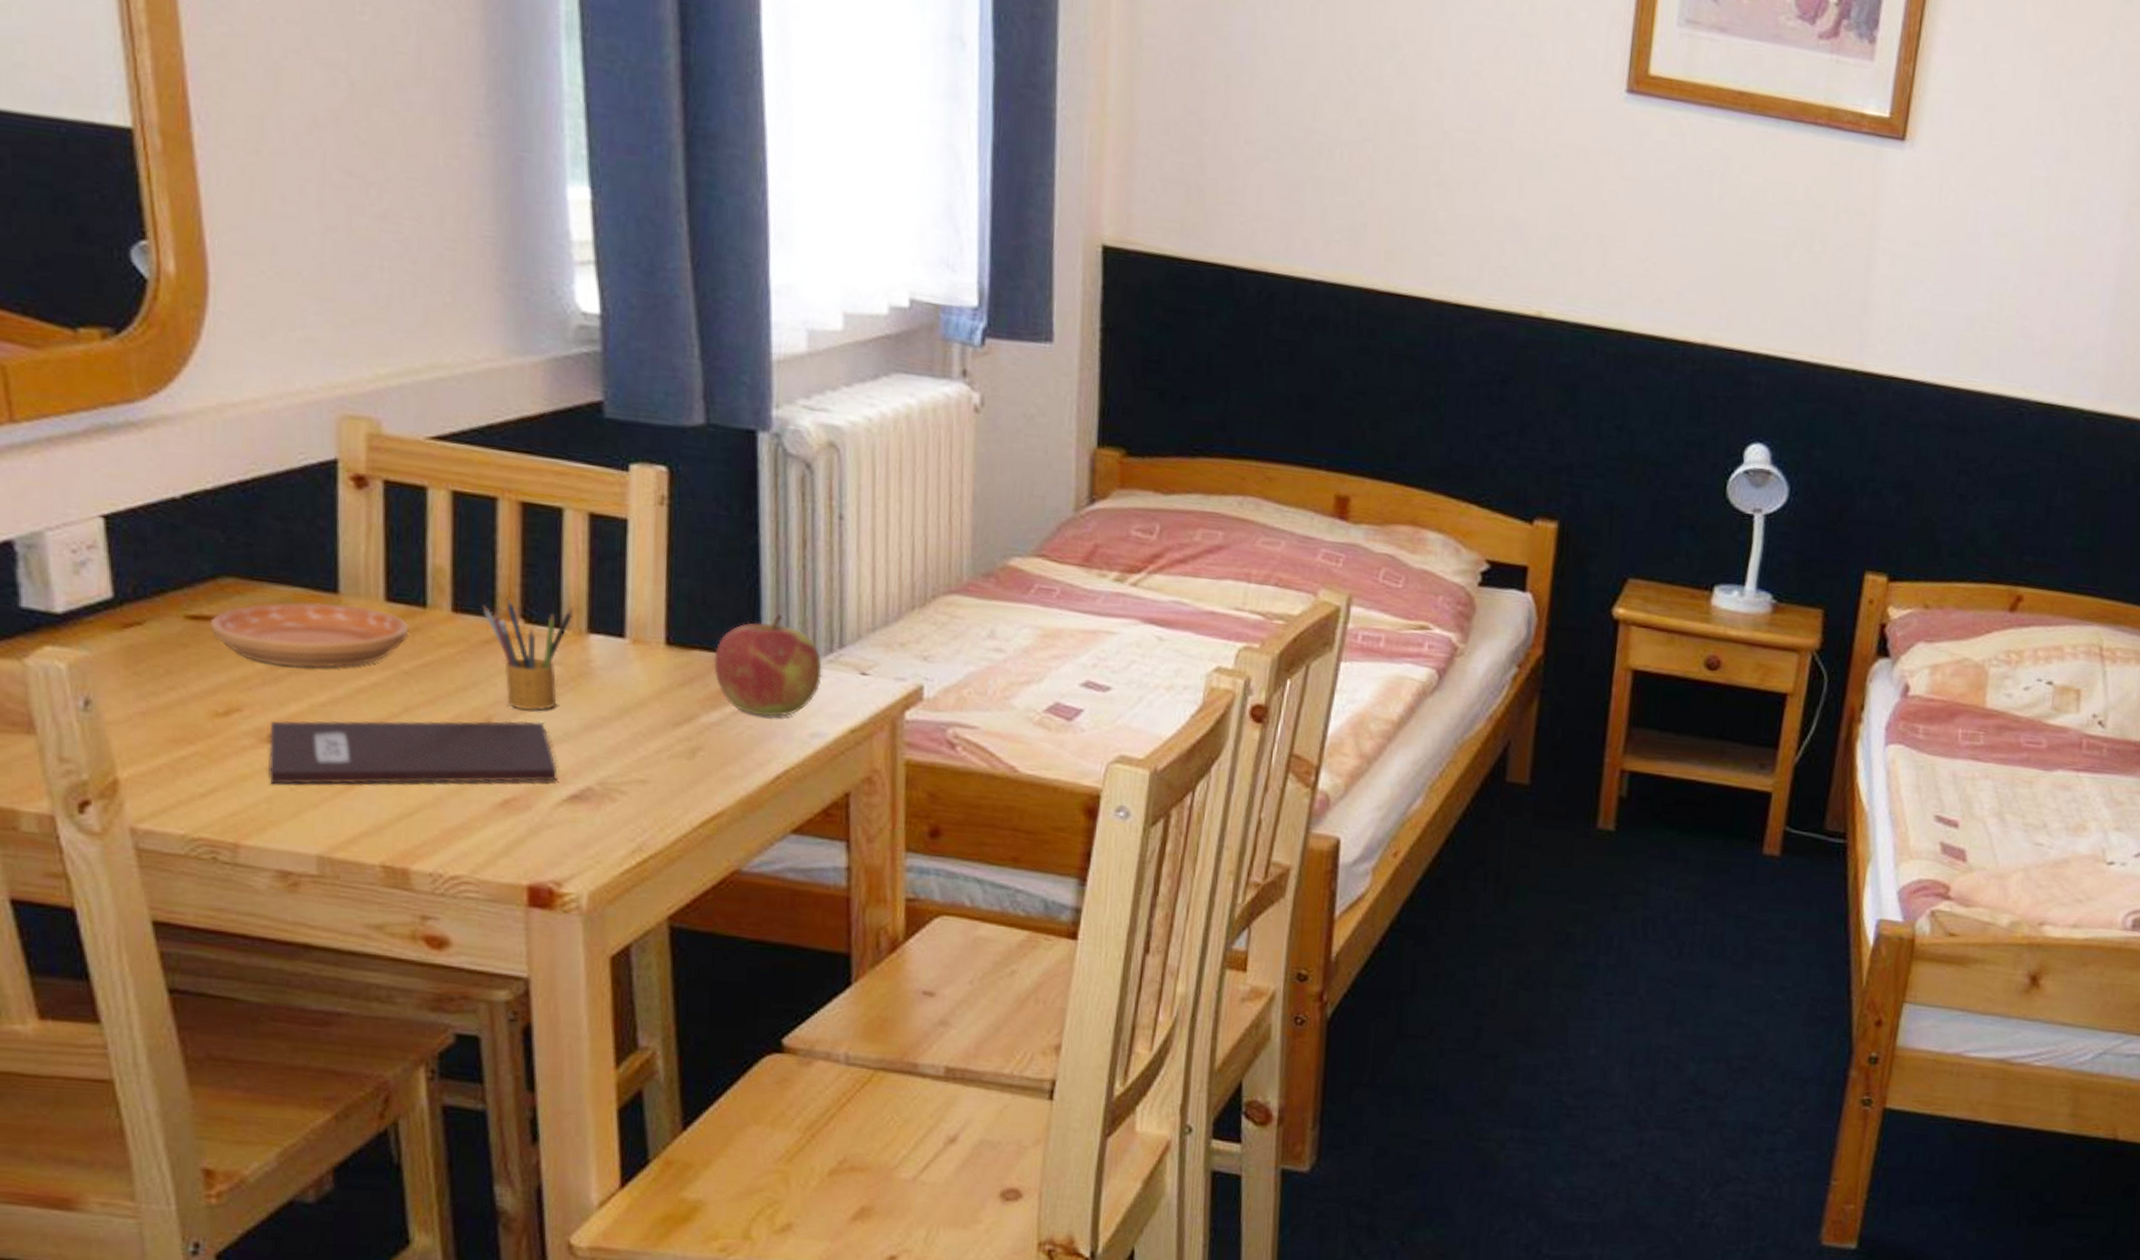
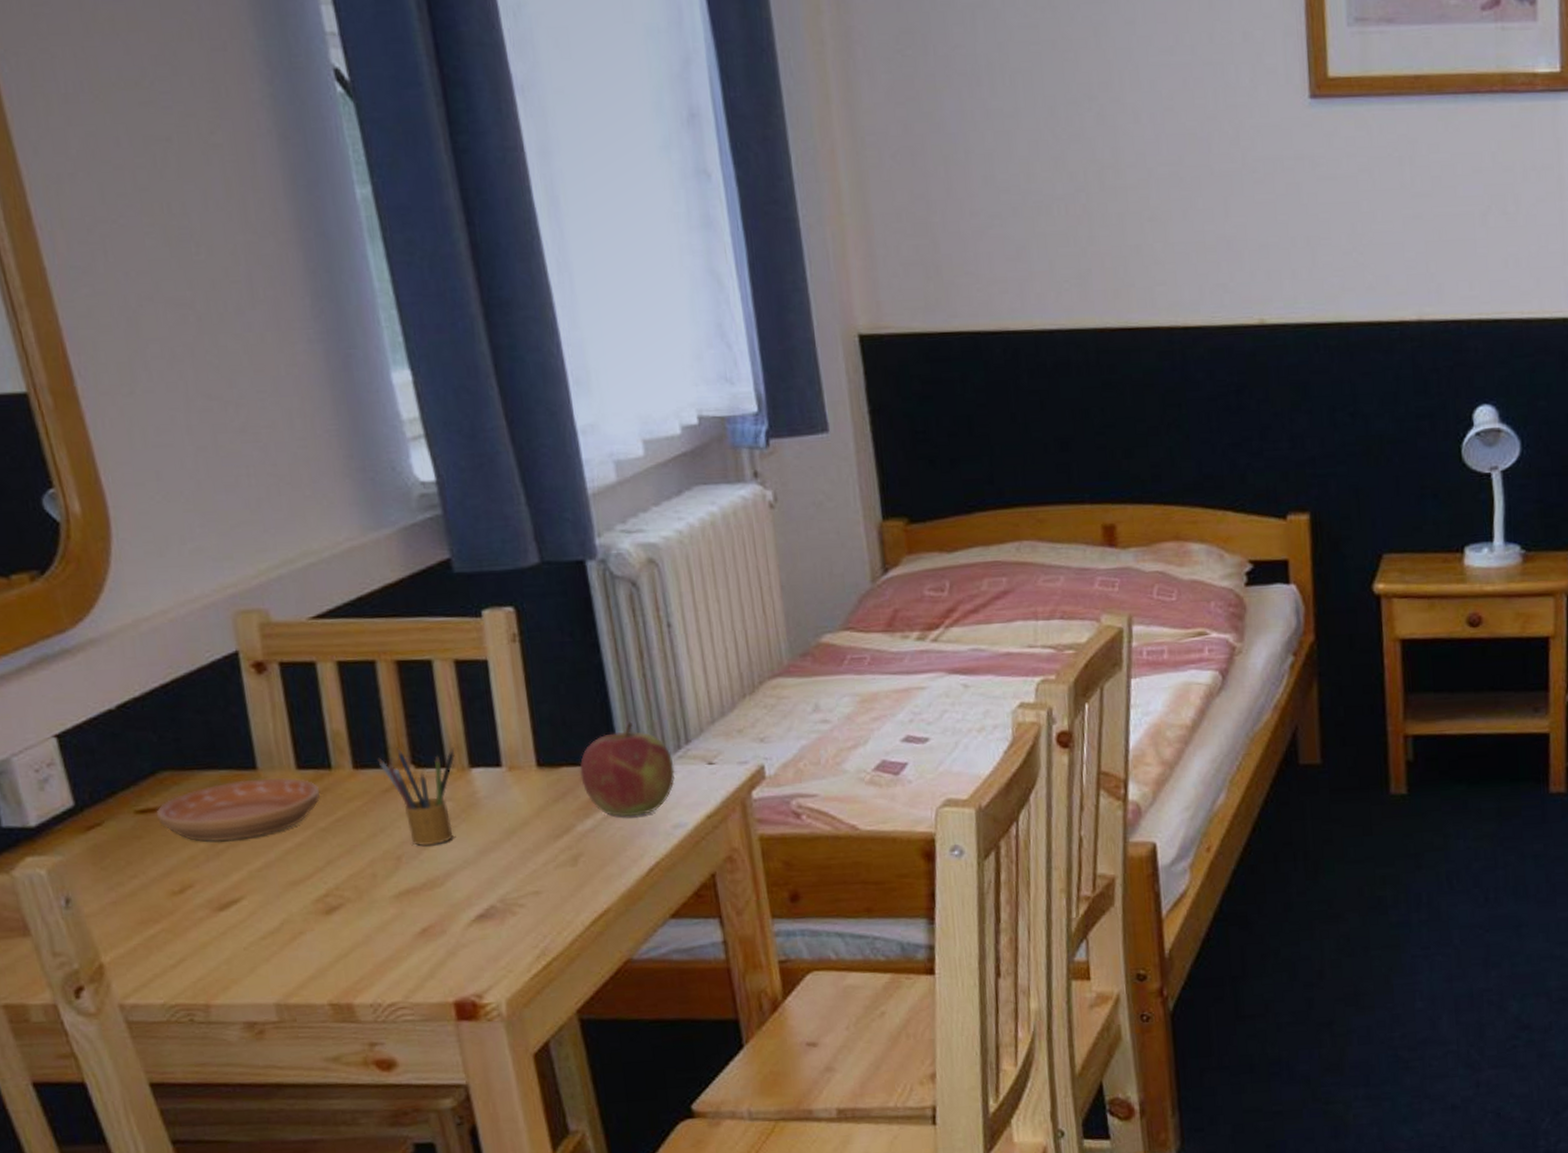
notebook: present [267,720,558,785] -> none [219,854,465,946]

